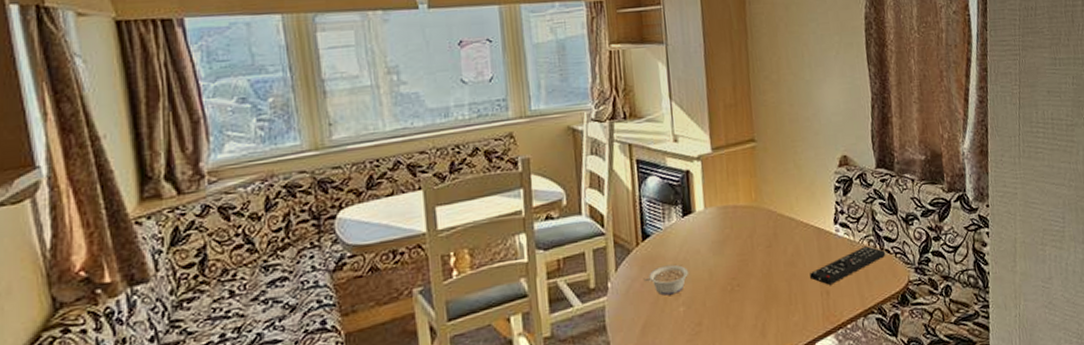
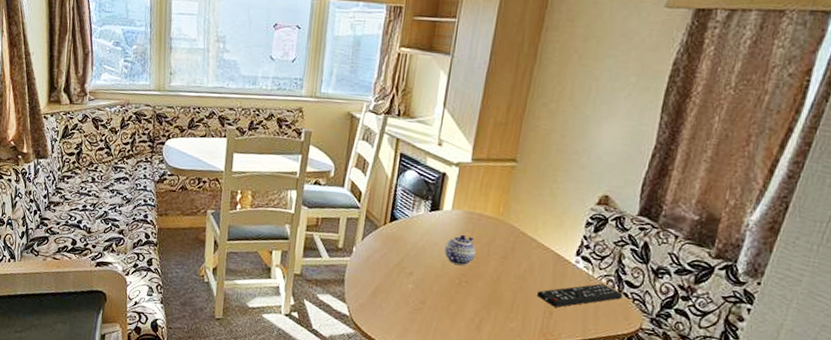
legume: present [643,264,688,296] -> none [383,246,424,273]
teapot: none [707,233,741,270] -> present [445,234,476,266]

